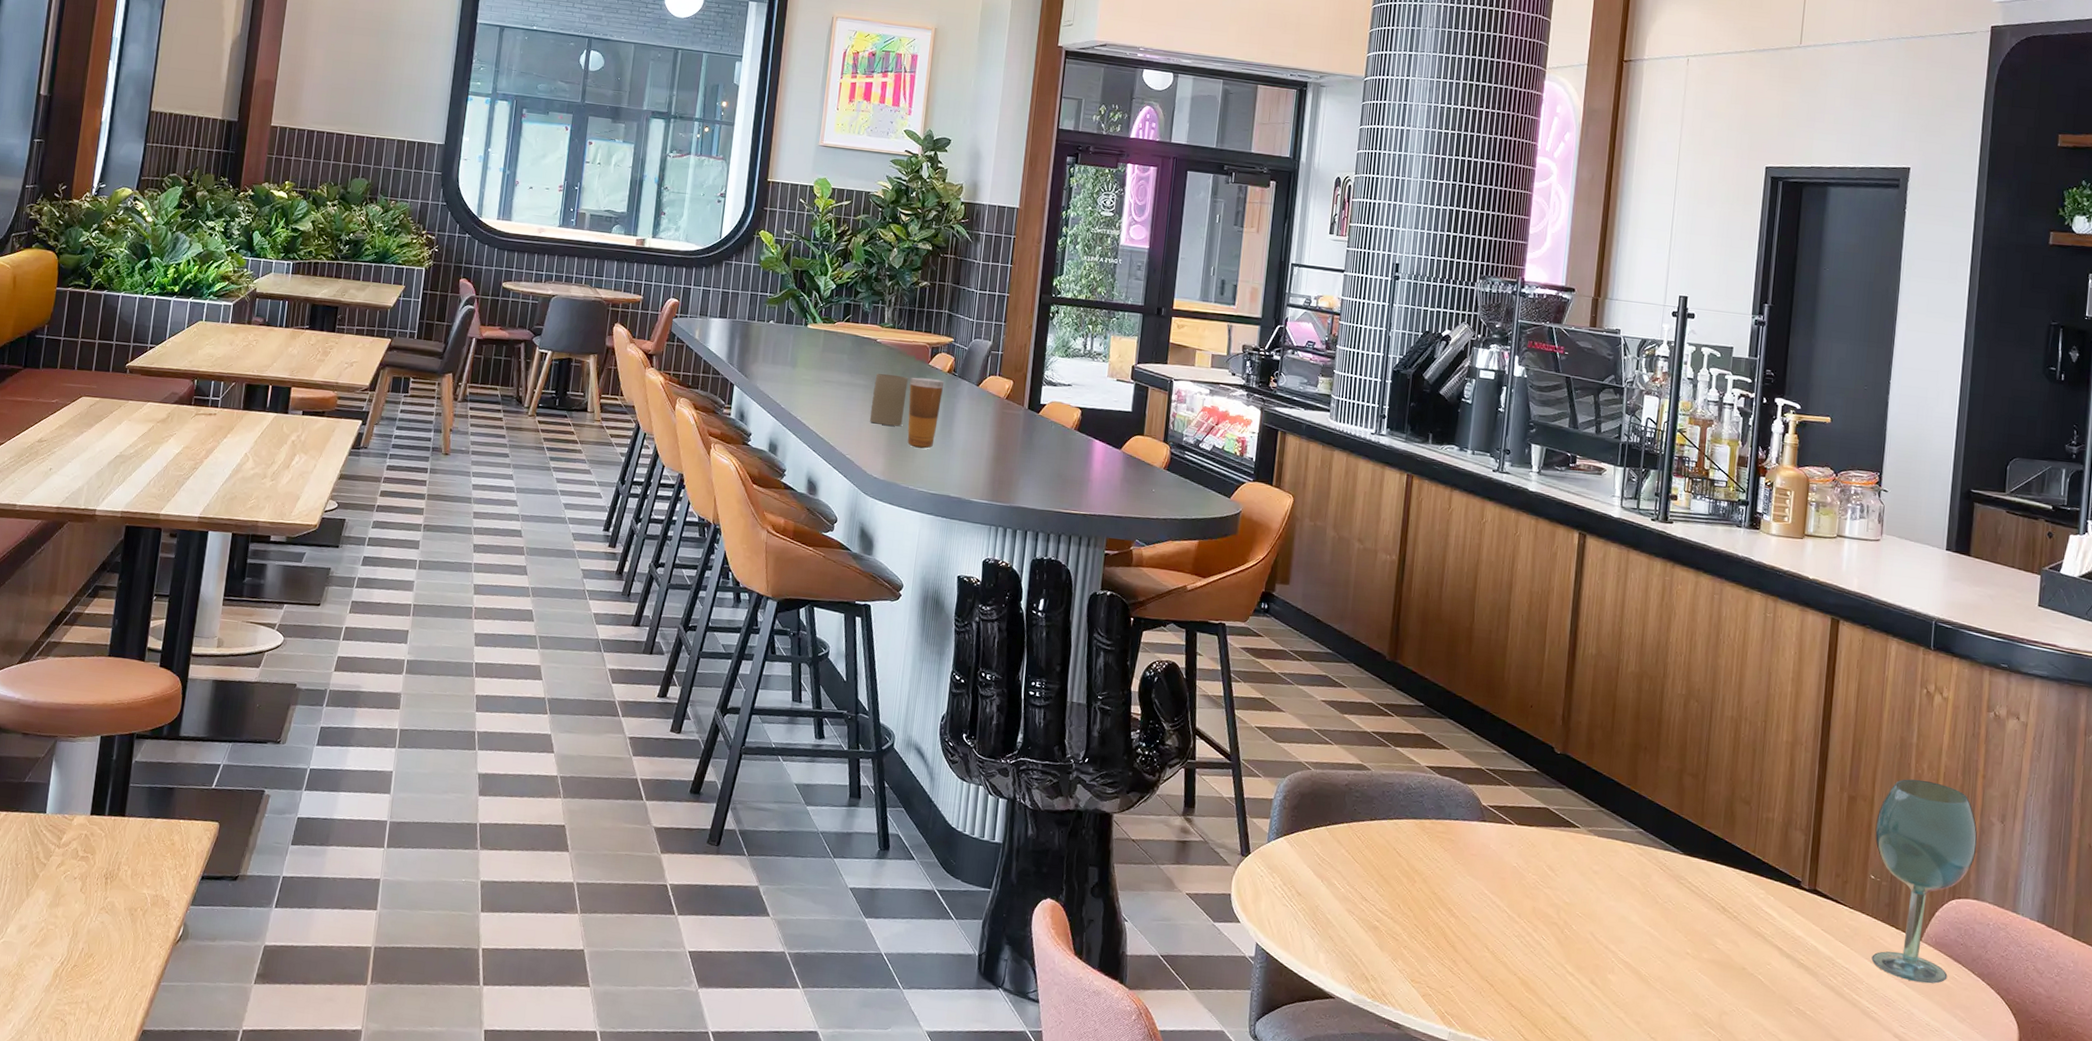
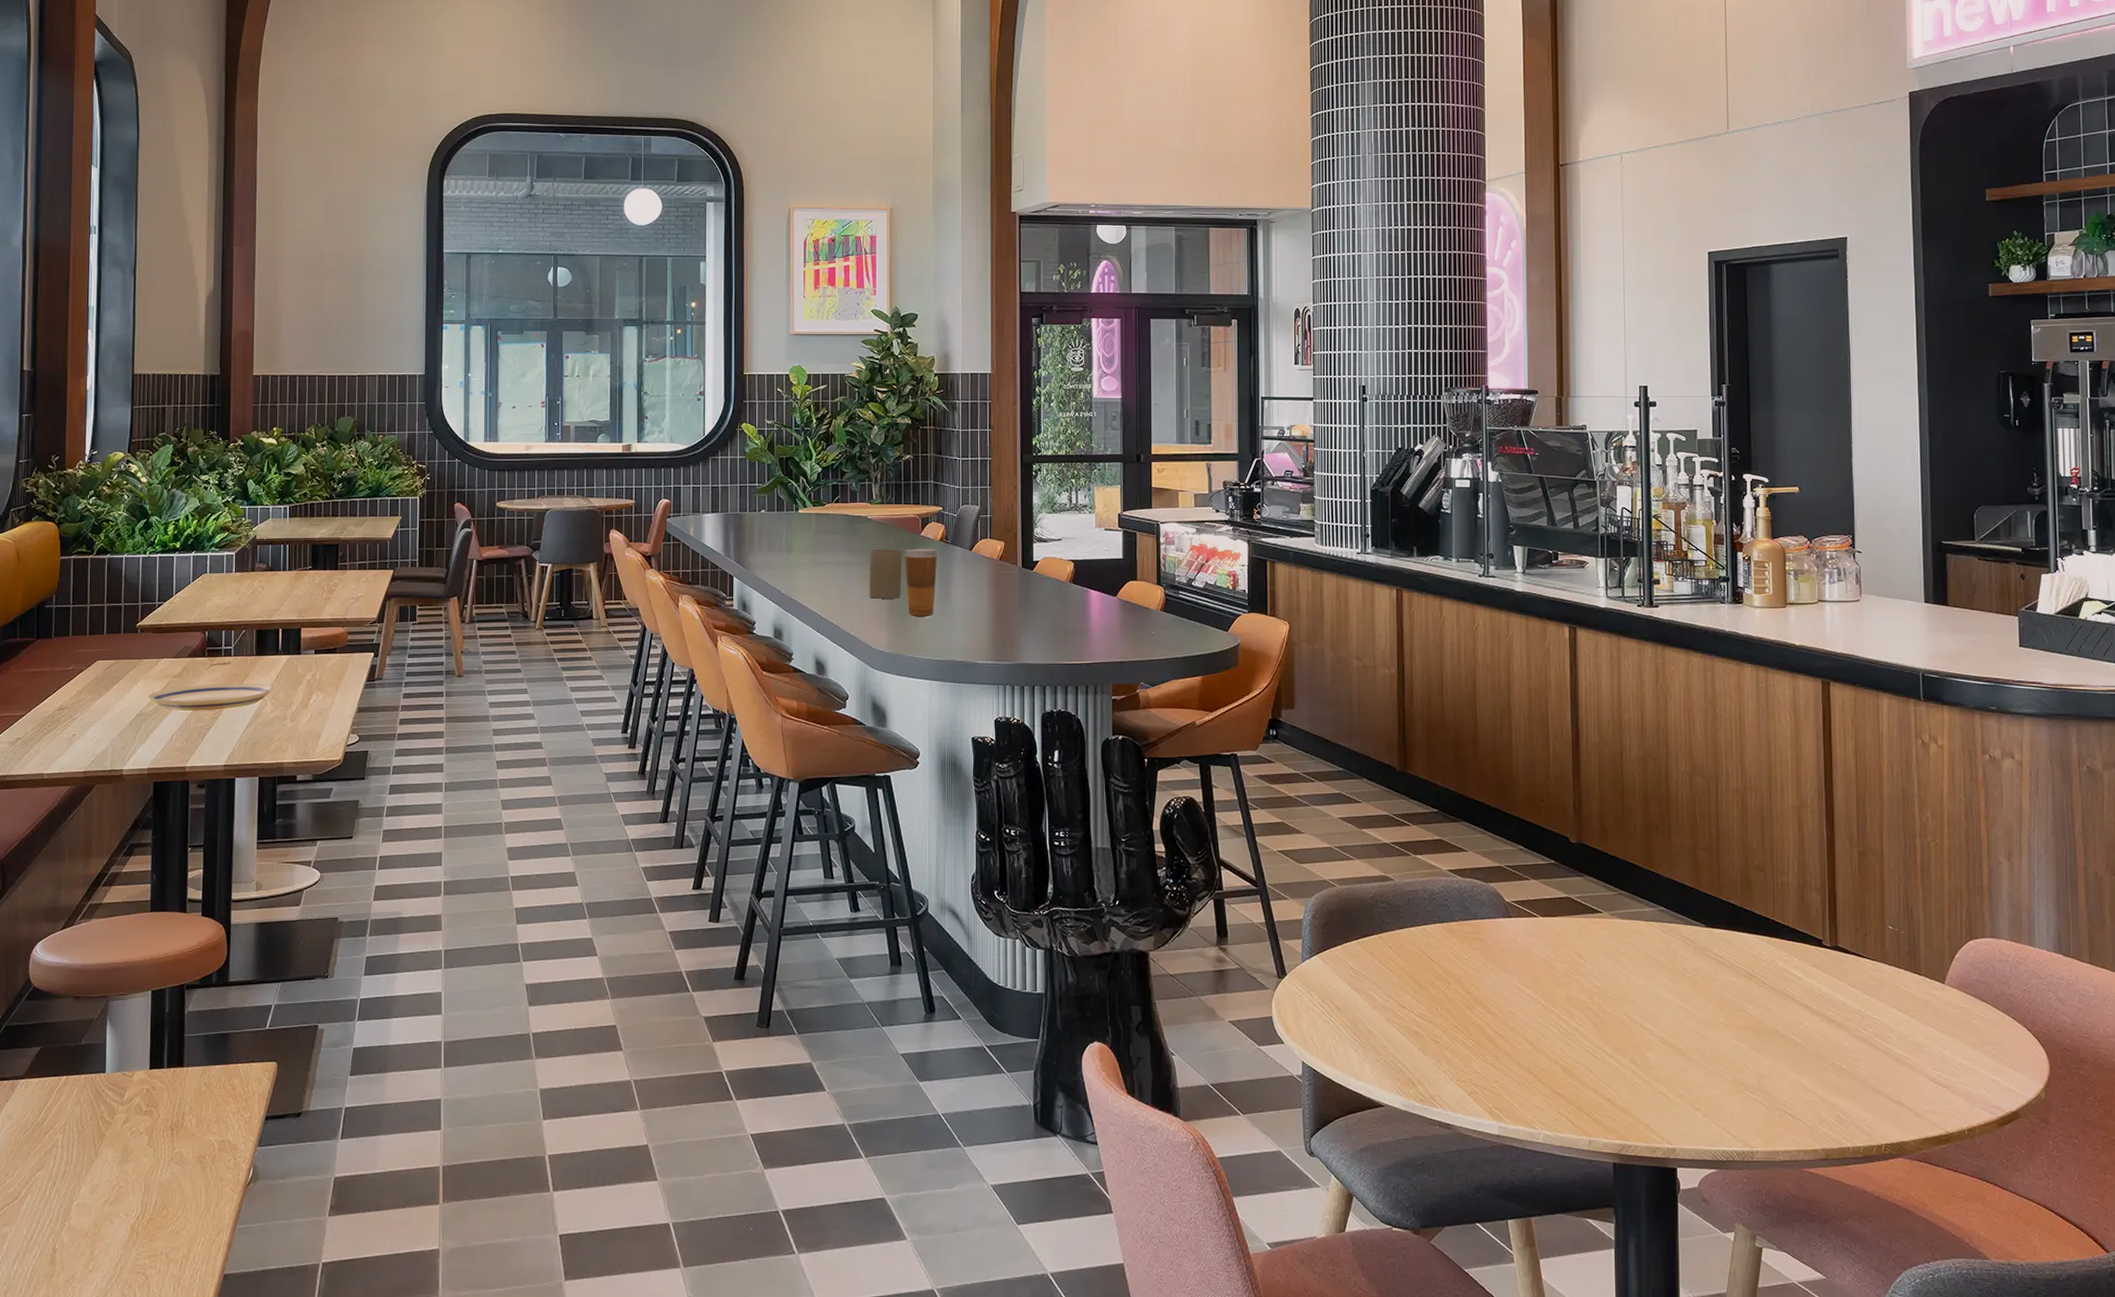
plate: none [130,432,258,461] -> present [148,683,274,711]
wine glass: present [1871,779,1978,984] -> none [1888,828,1988,1025]

